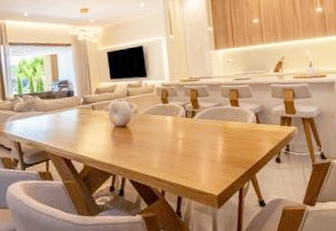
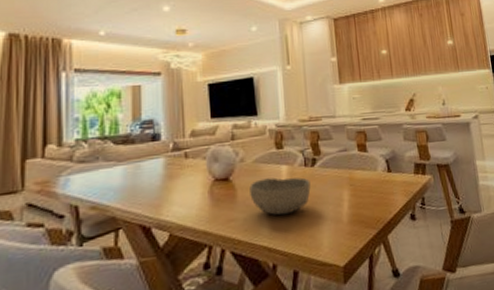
bowl: none [142,125,191,155] -> present [249,177,311,216]

